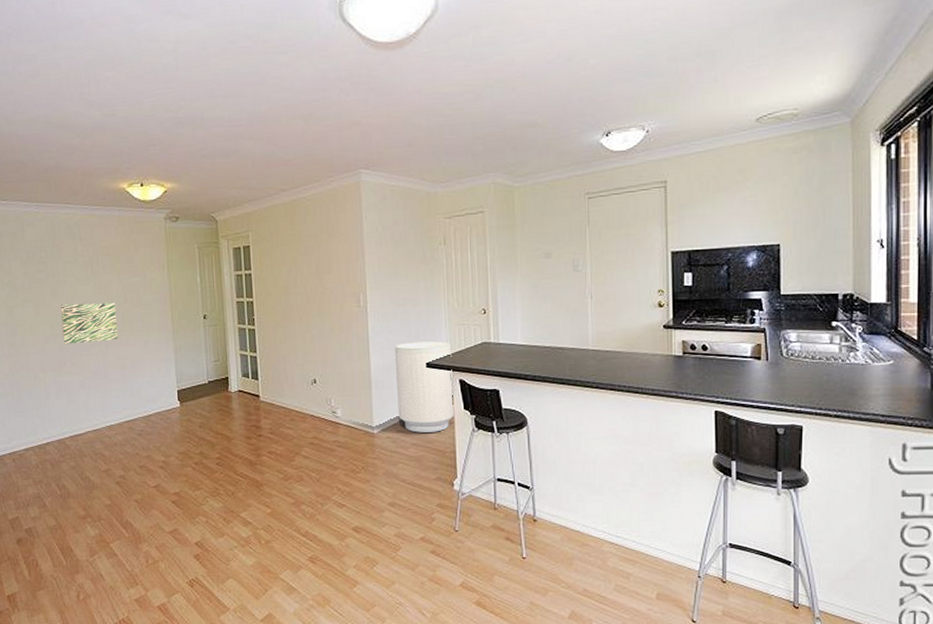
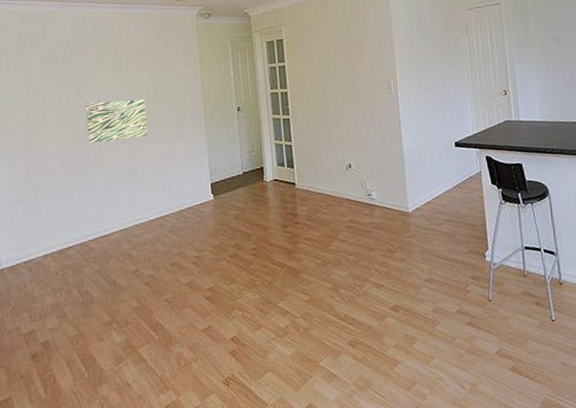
trash can: present [394,341,454,433] -> none [424,121,483,209]

